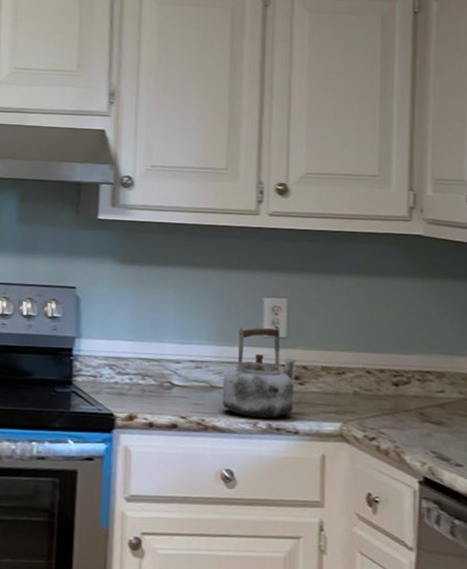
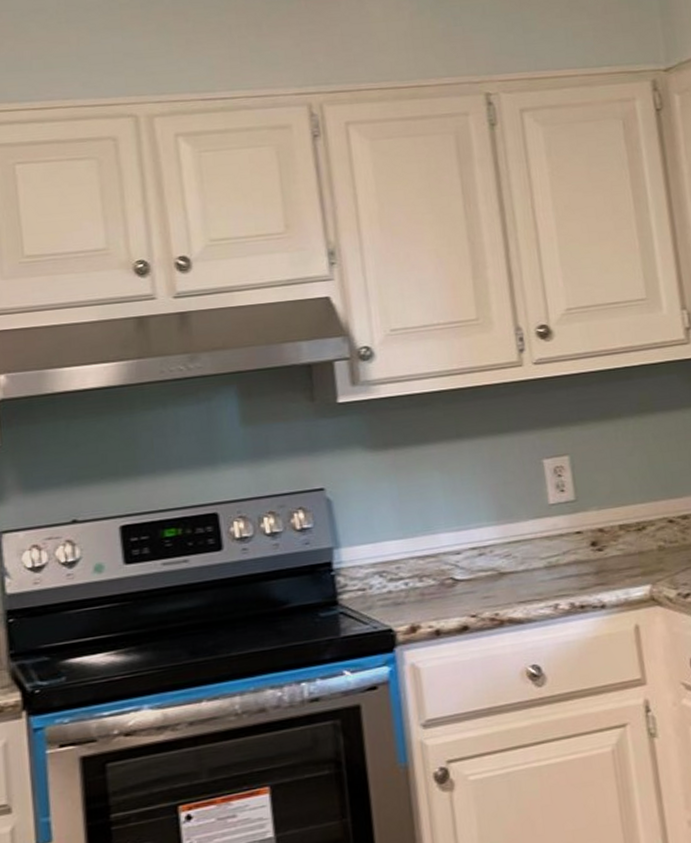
kettle: present [221,327,297,418] -> none [511,490,596,600]

